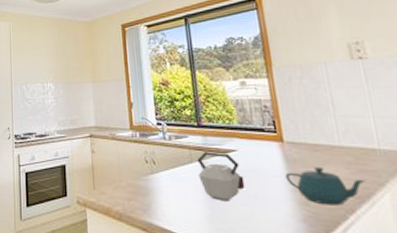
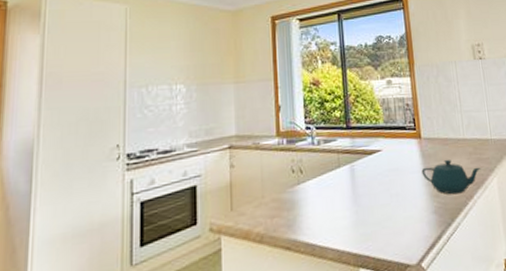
kettle: present [197,152,246,202] -> none [344,153,388,205]

